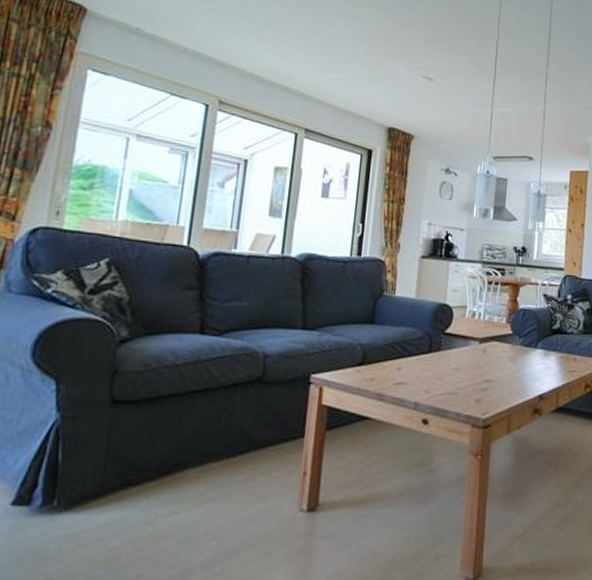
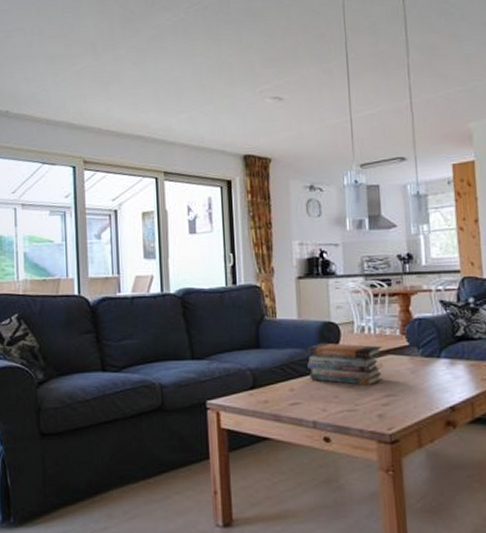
book stack: none [418,323,488,371] -> present [306,342,382,386]

